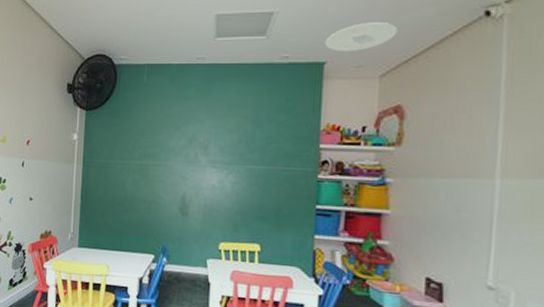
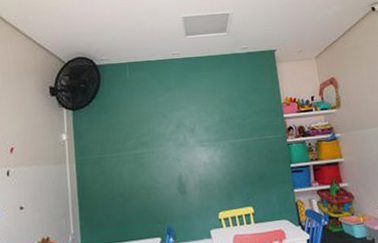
ceiling light: present [325,22,398,51] -> none [272,18,321,41]

